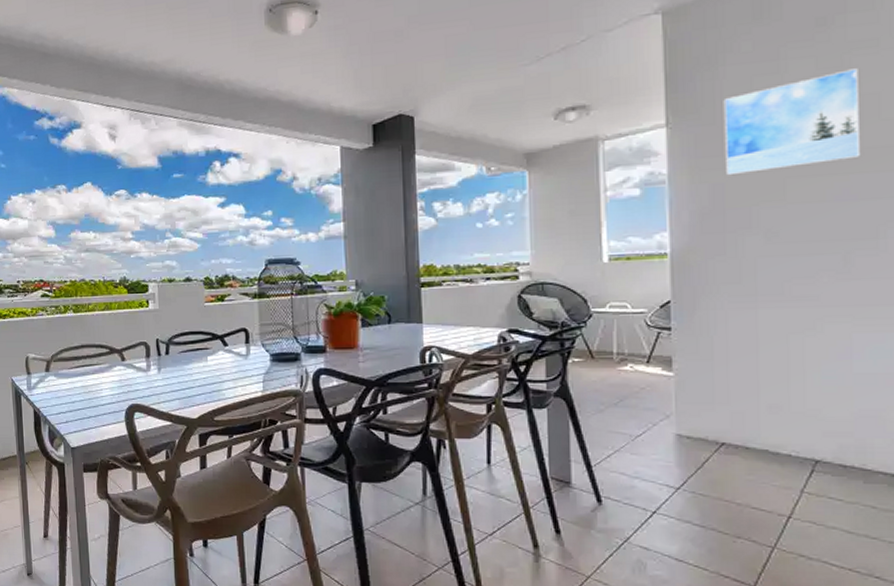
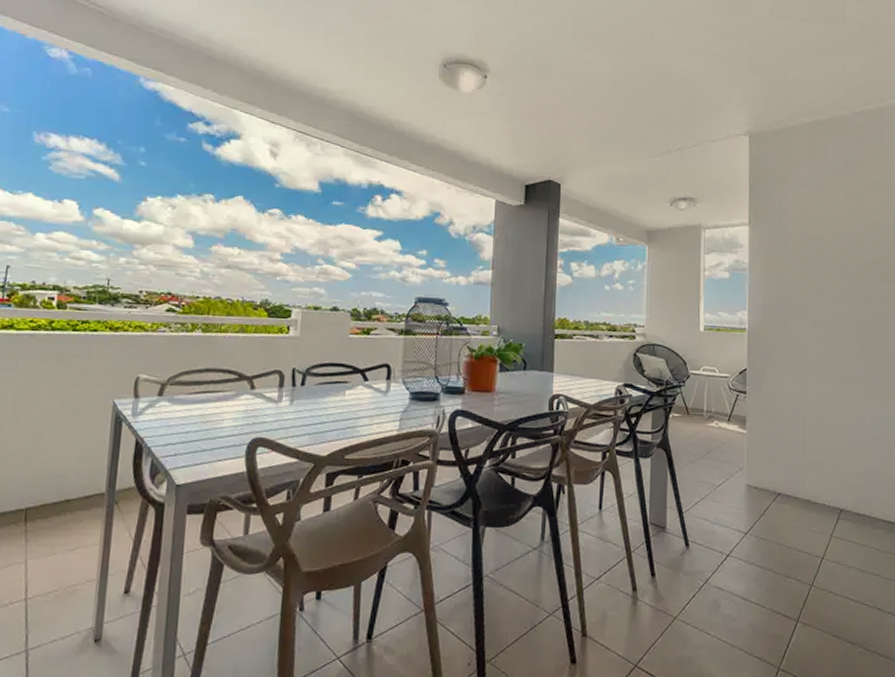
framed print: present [723,68,862,176] -> none [787,202,872,271]

